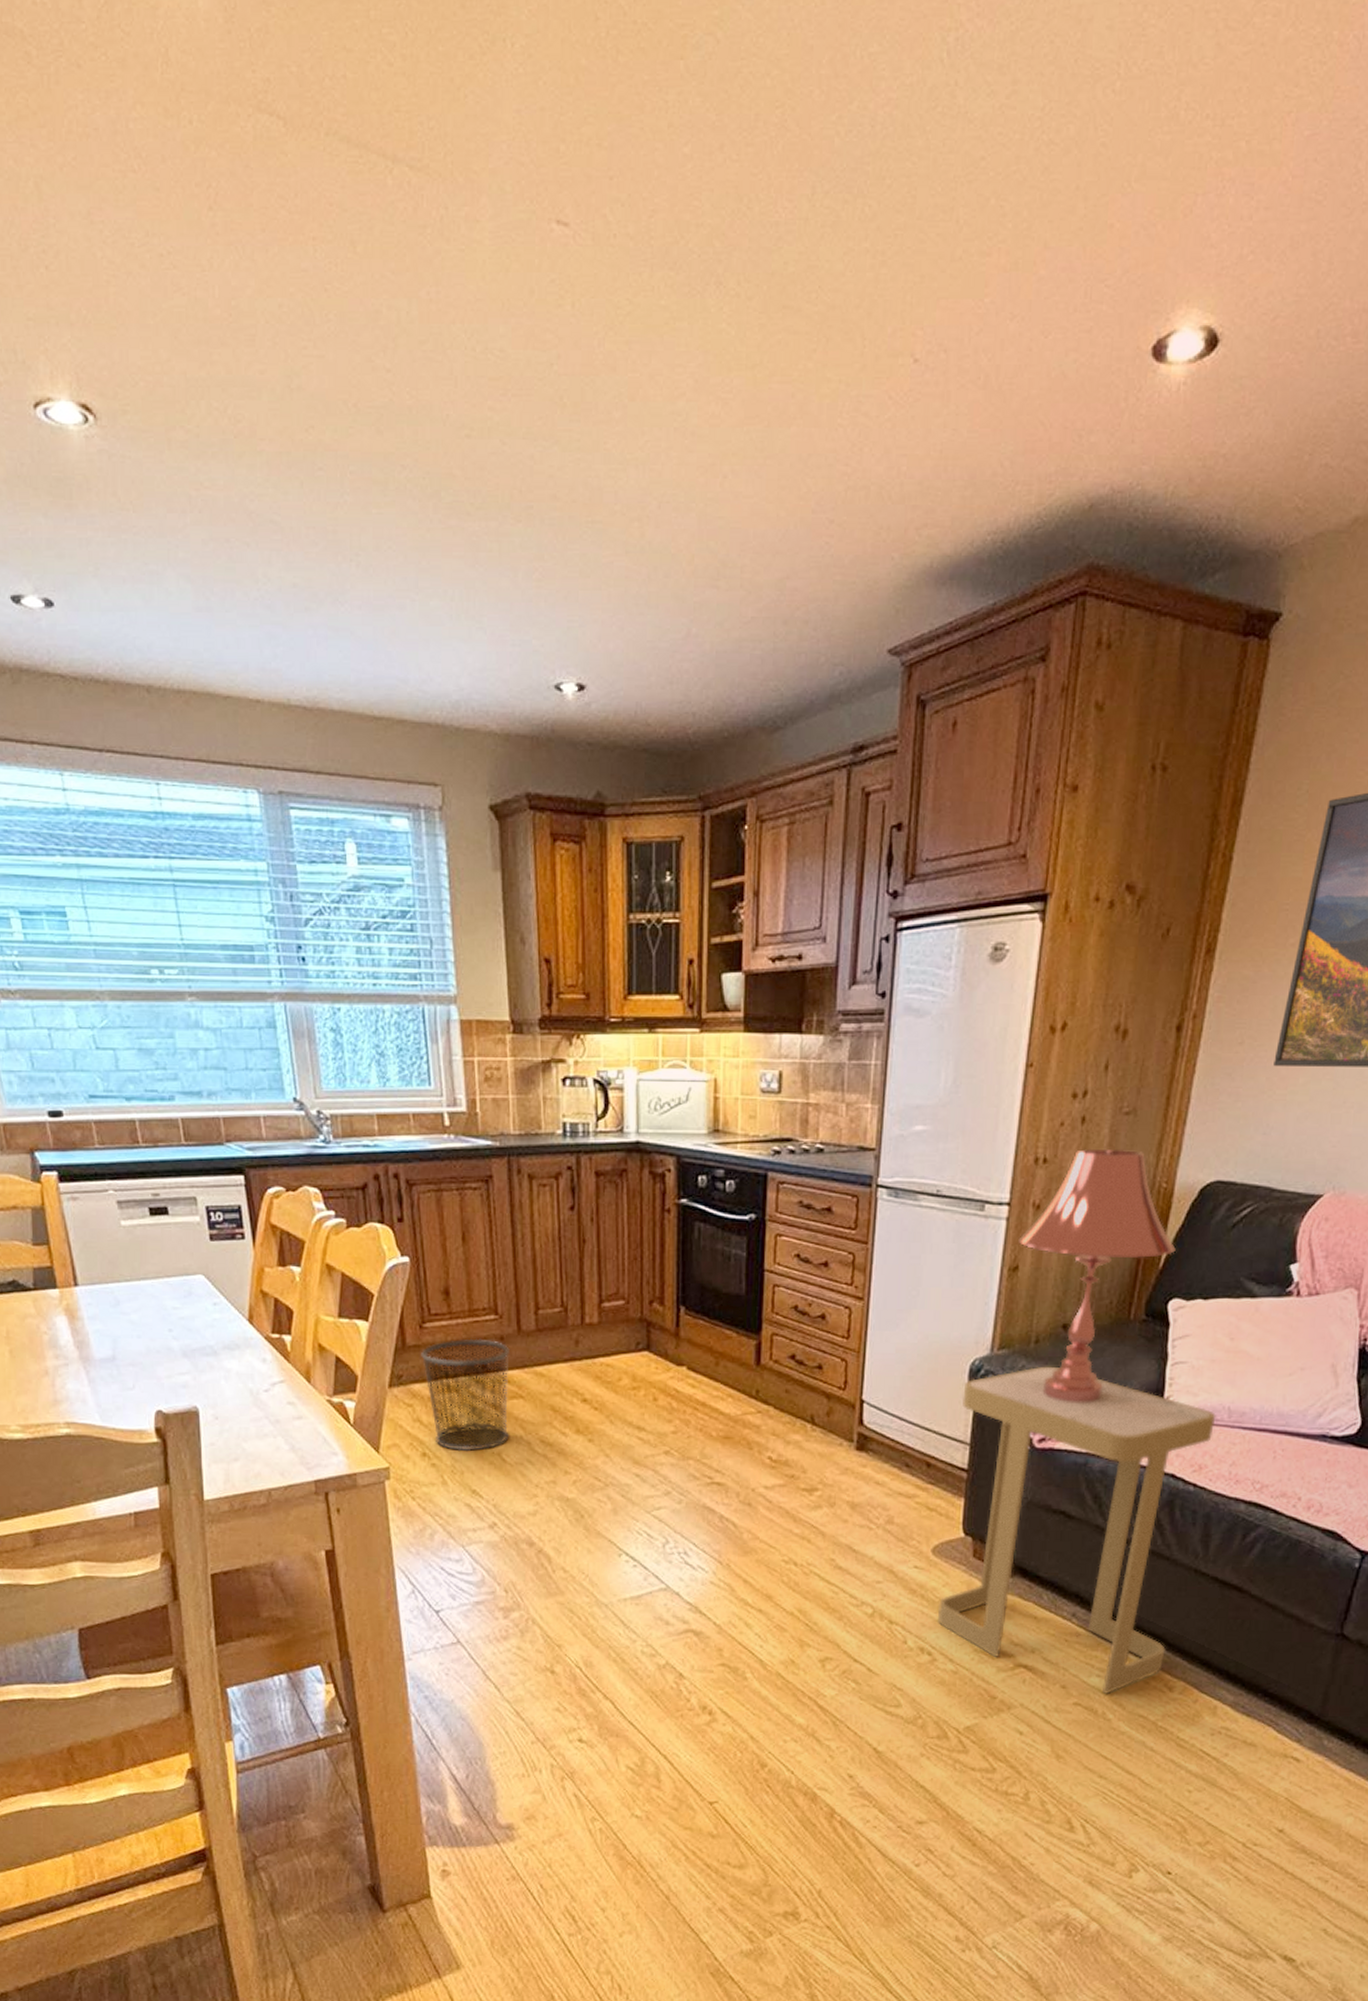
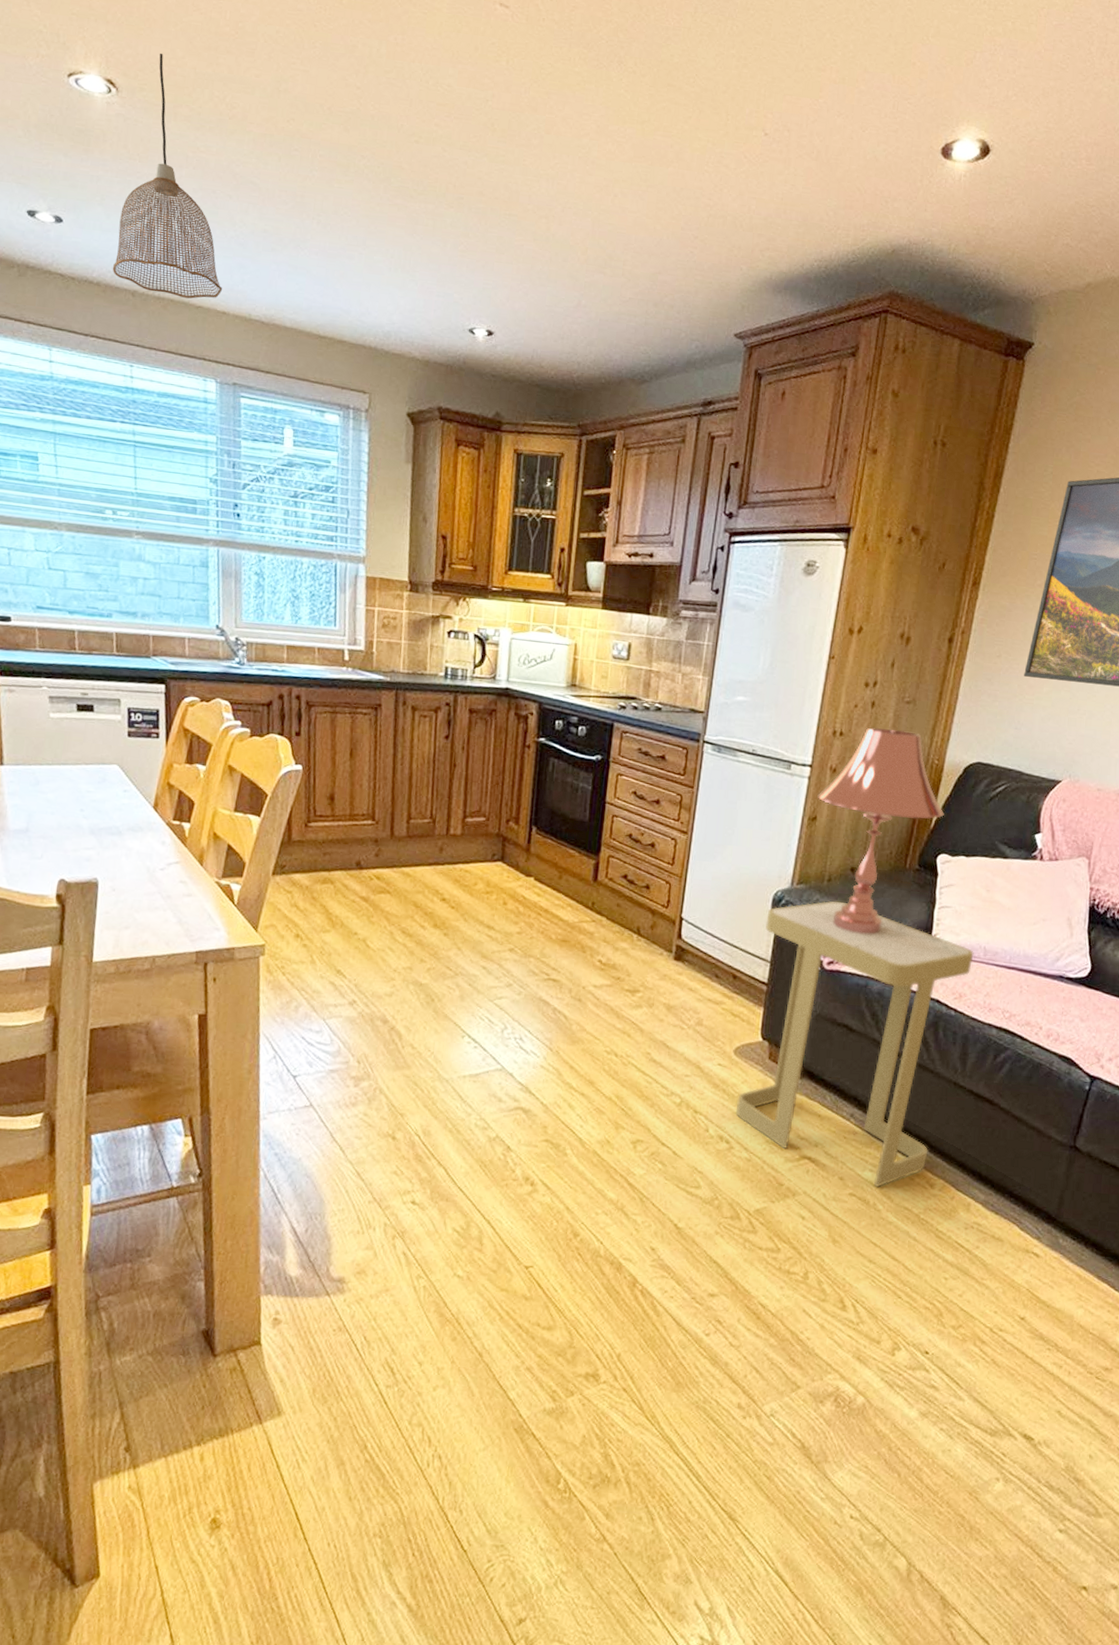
pendant lamp: none [119,359,252,687] -> present [112,54,222,299]
waste bin: present [421,1338,510,1452] -> none [304,839,382,936]

